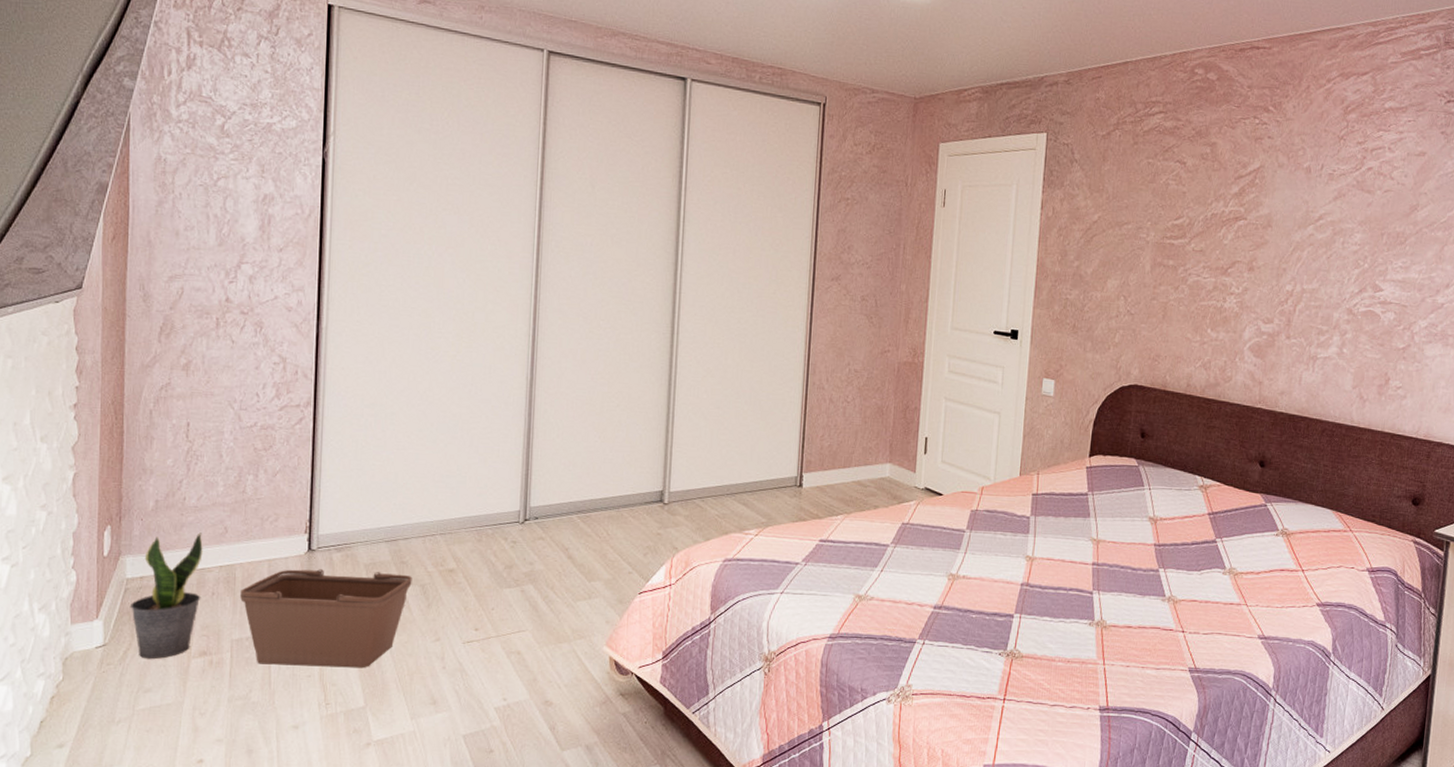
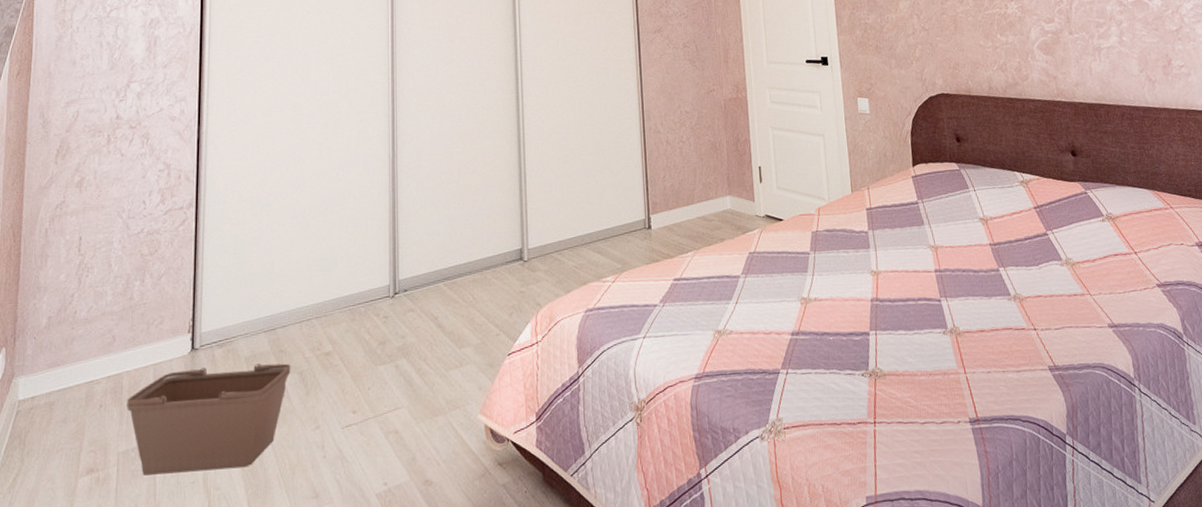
potted plant: present [129,532,203,659] -> none [20,344,92,483]

